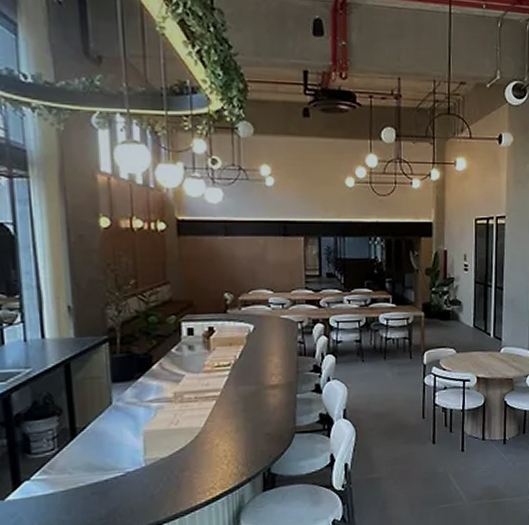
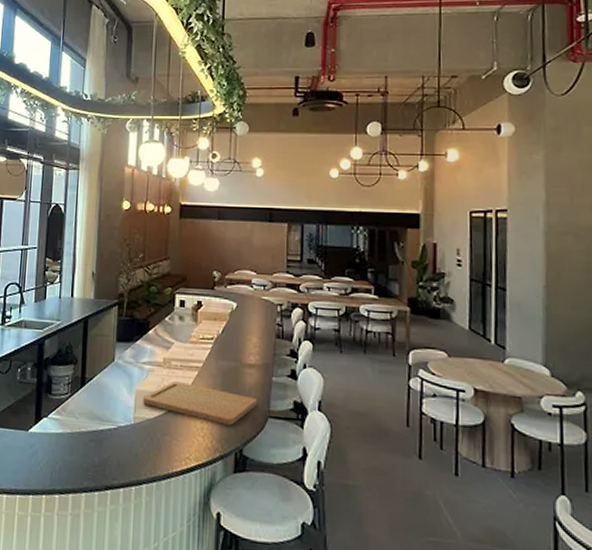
cutting board: none [154,414,283,449] -> present [143,381,258,425]

